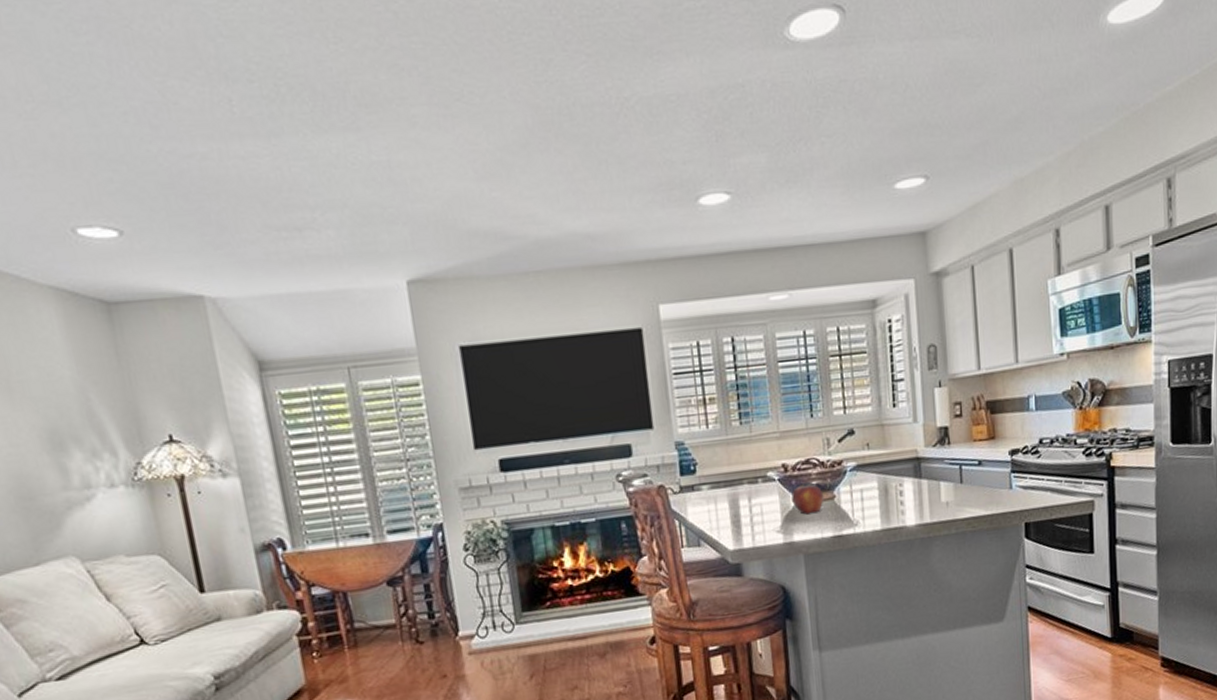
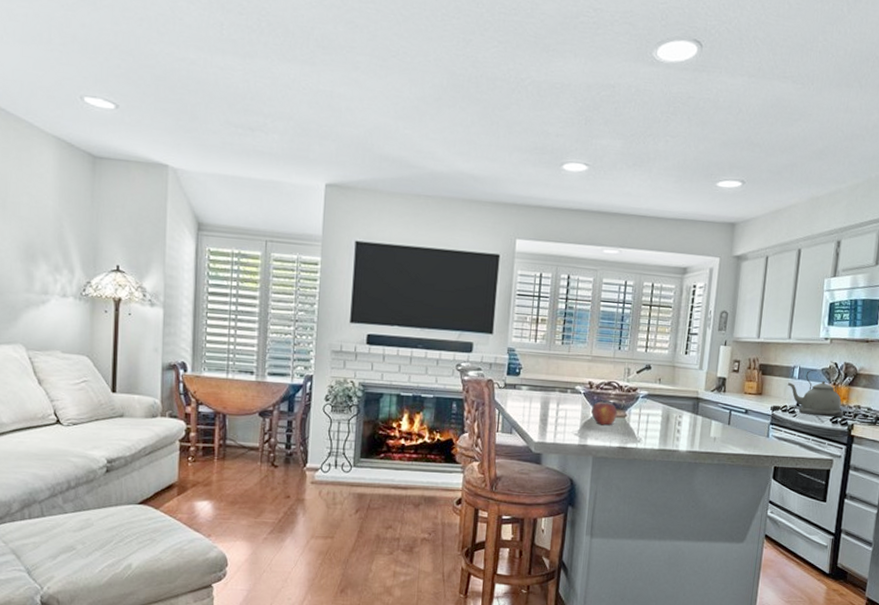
kettle: none [1024,391,1098,453] -> present [788,369,844,418]

